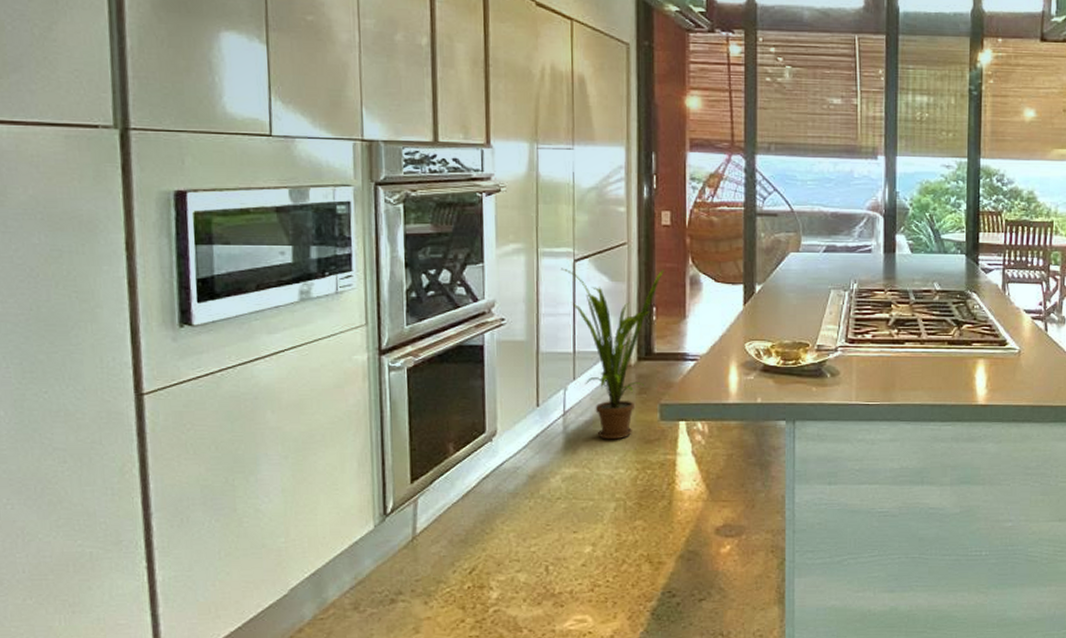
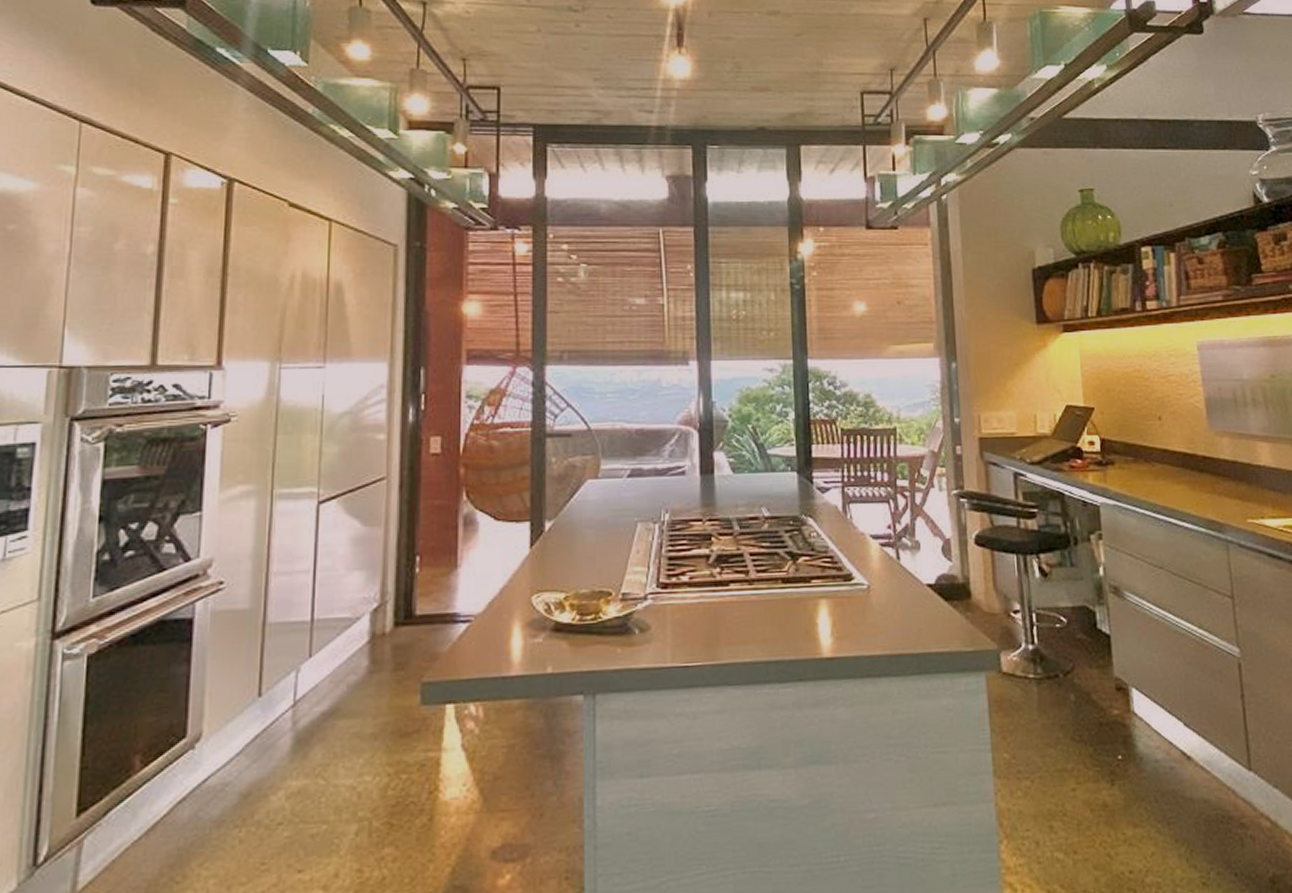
house plant: present [561,268,665,440] -> none [301,507,433,737]

